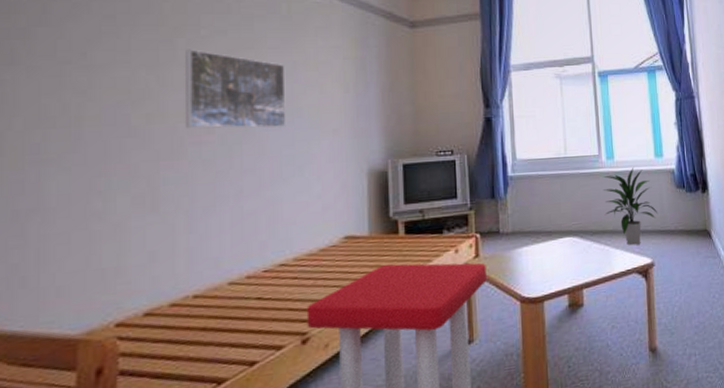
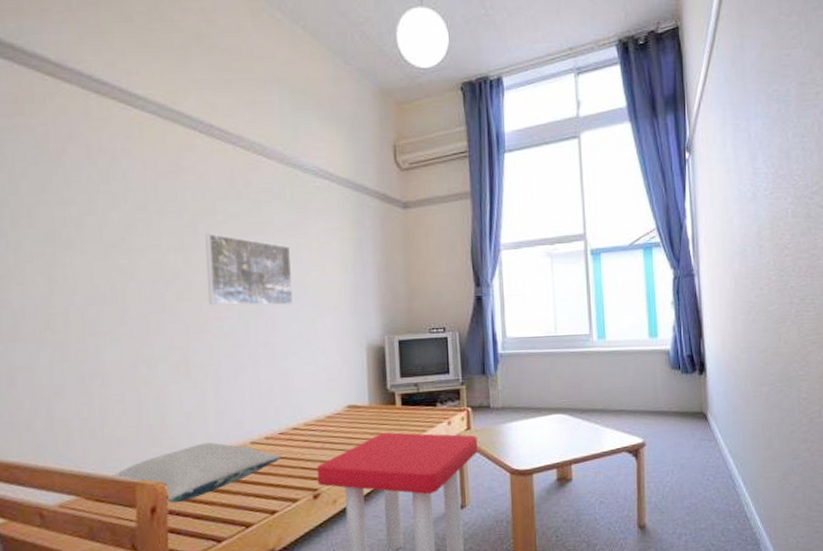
pillow: none [45,285,265,362] -> present [111,442,281,503]
indoor plant: present [603,168,658,246] -> none [593,347,651,425]

